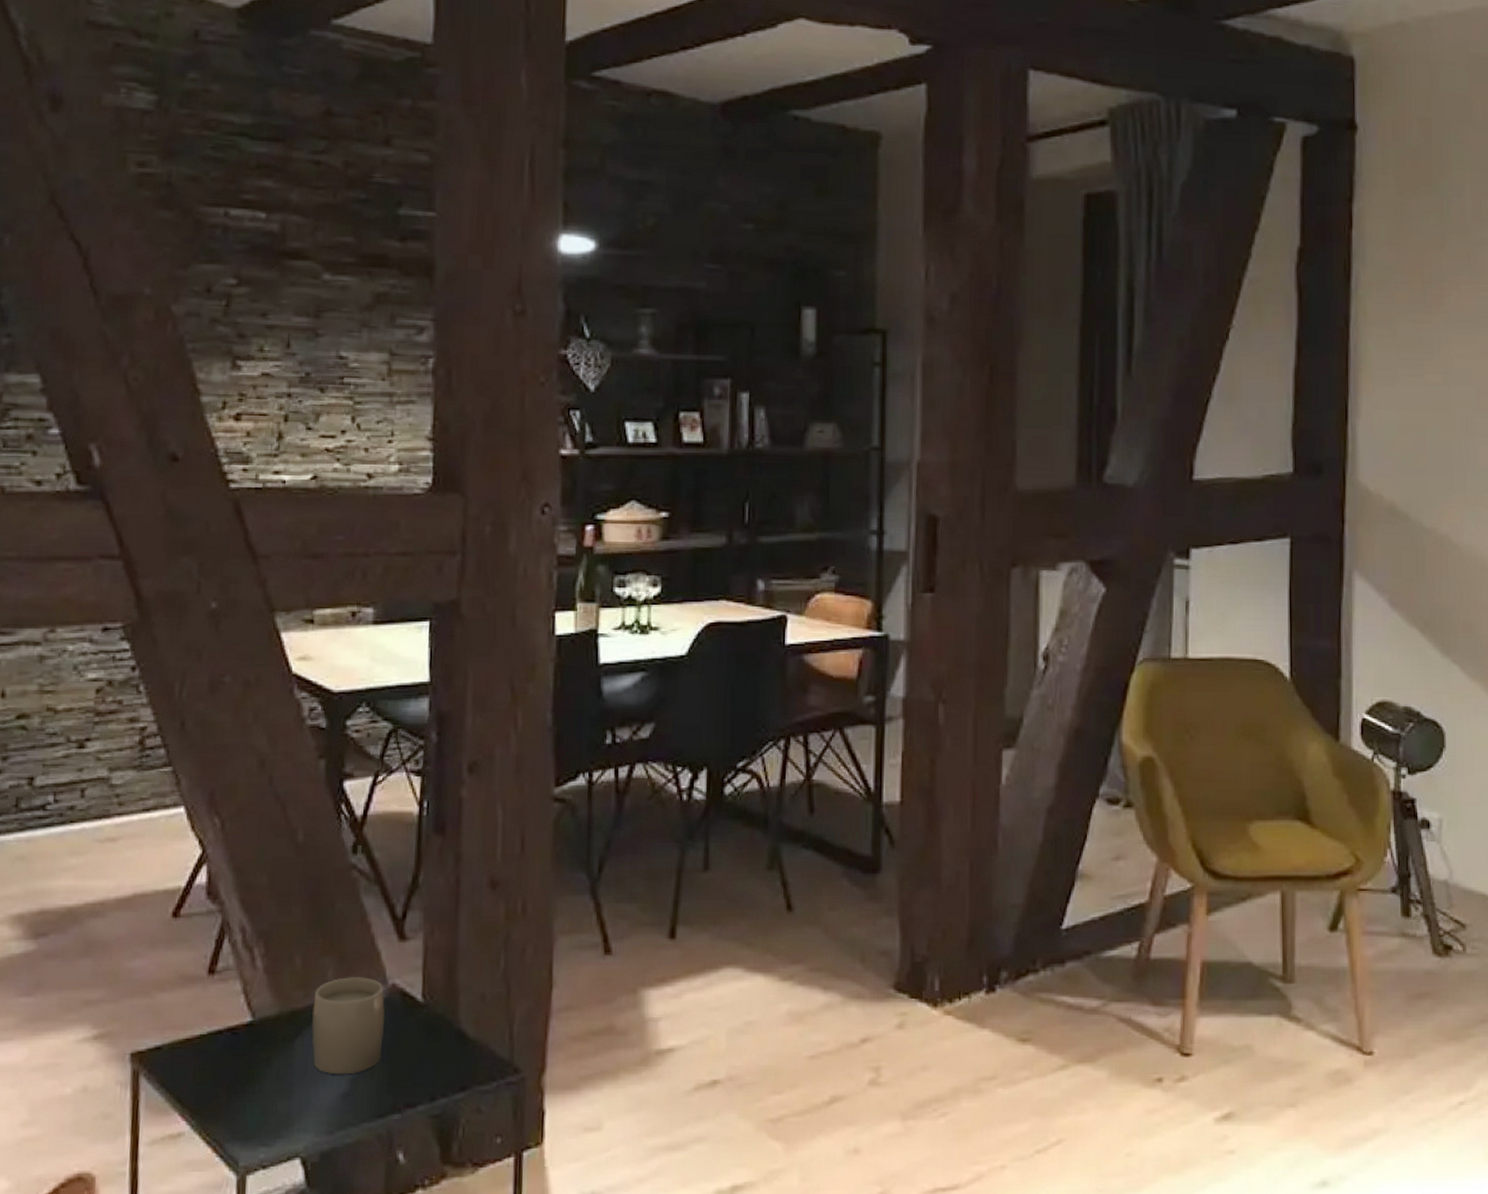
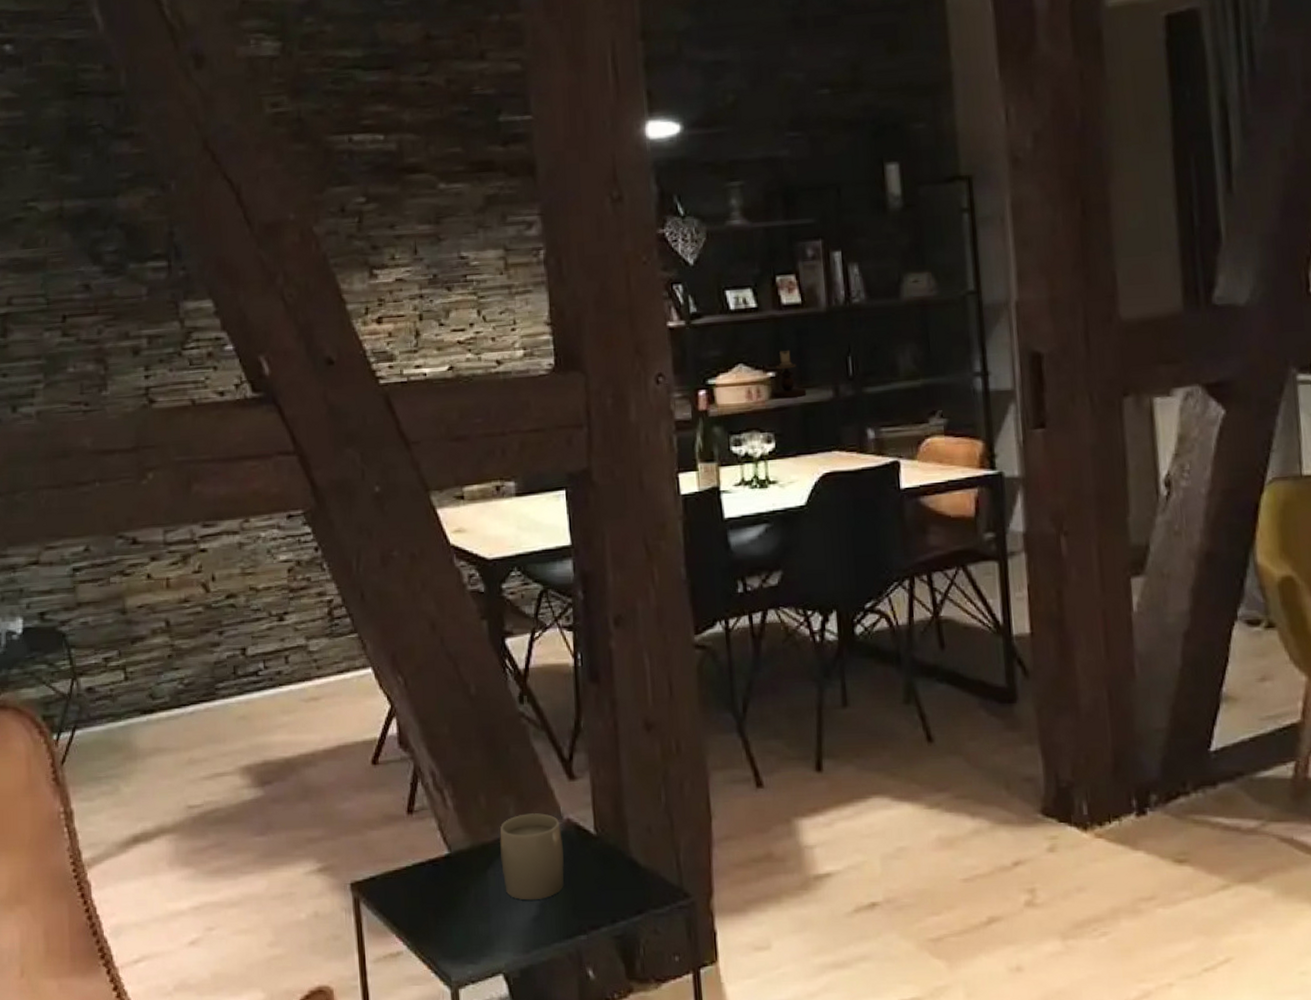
candlestick: none [661,490,699,541] -> present [770,349,807,398]

